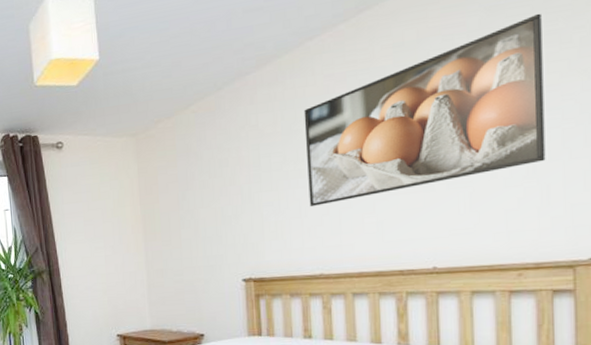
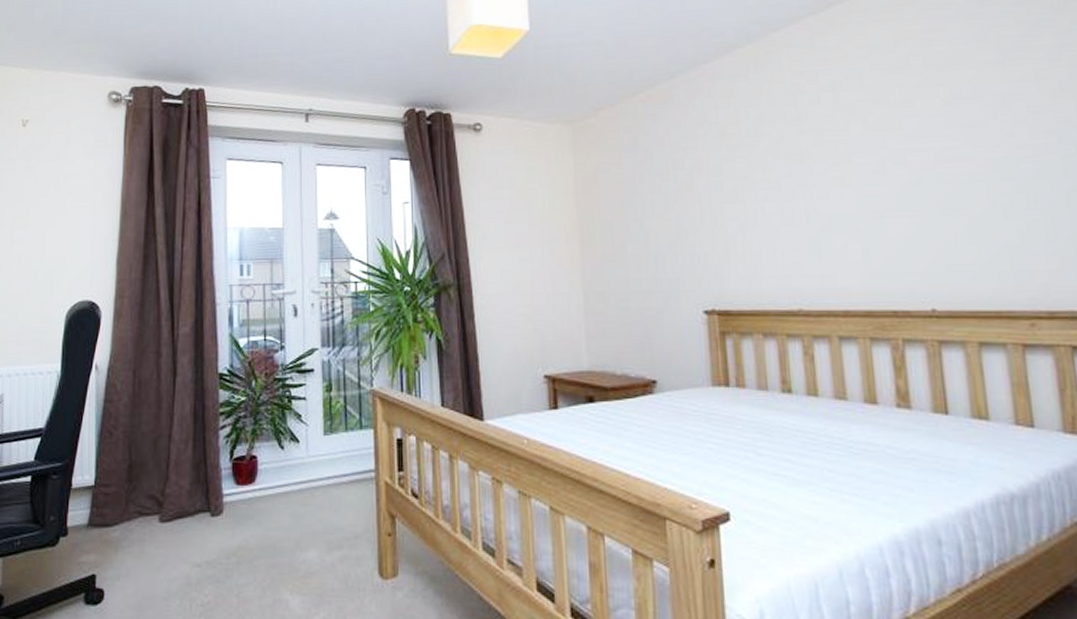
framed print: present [304,13,546,207] -> none [771,26,1047,226]

